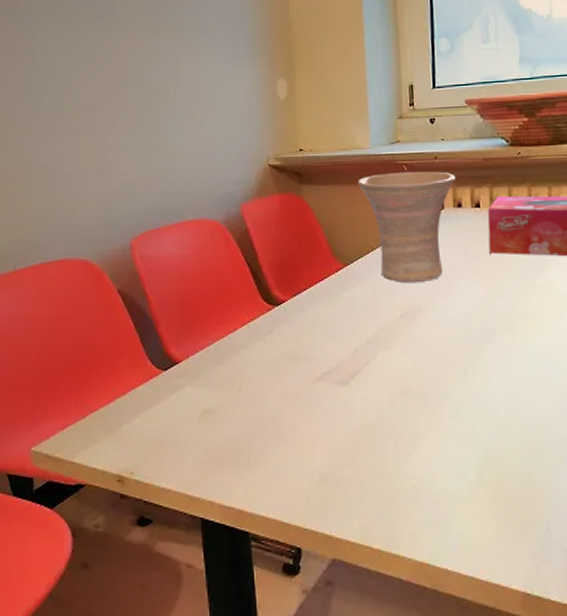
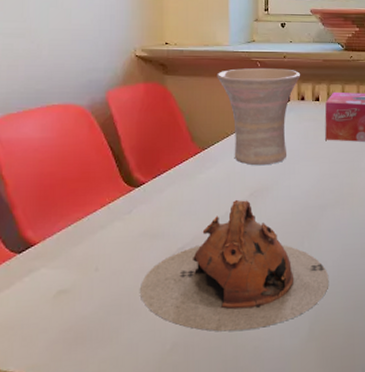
teapot: none [285,322,501,466] -> present [140,200,329,332]

